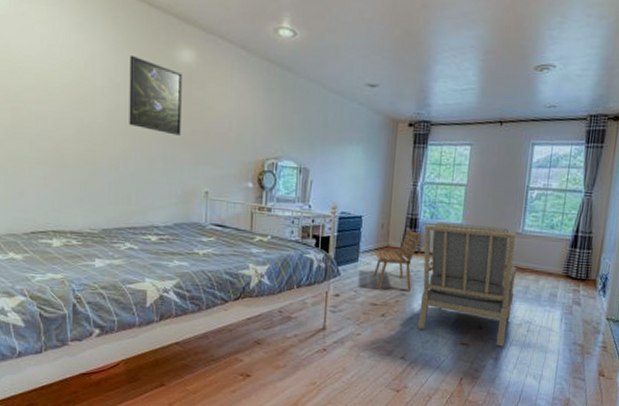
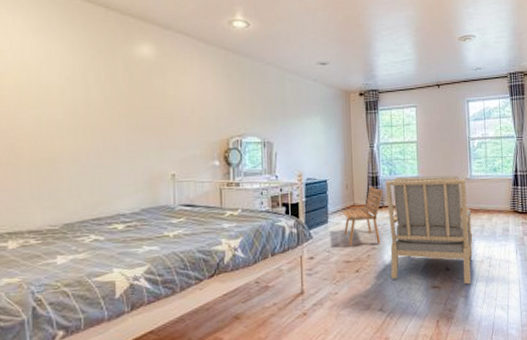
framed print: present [129,55,182,136] -> none [88,53,144,124]

